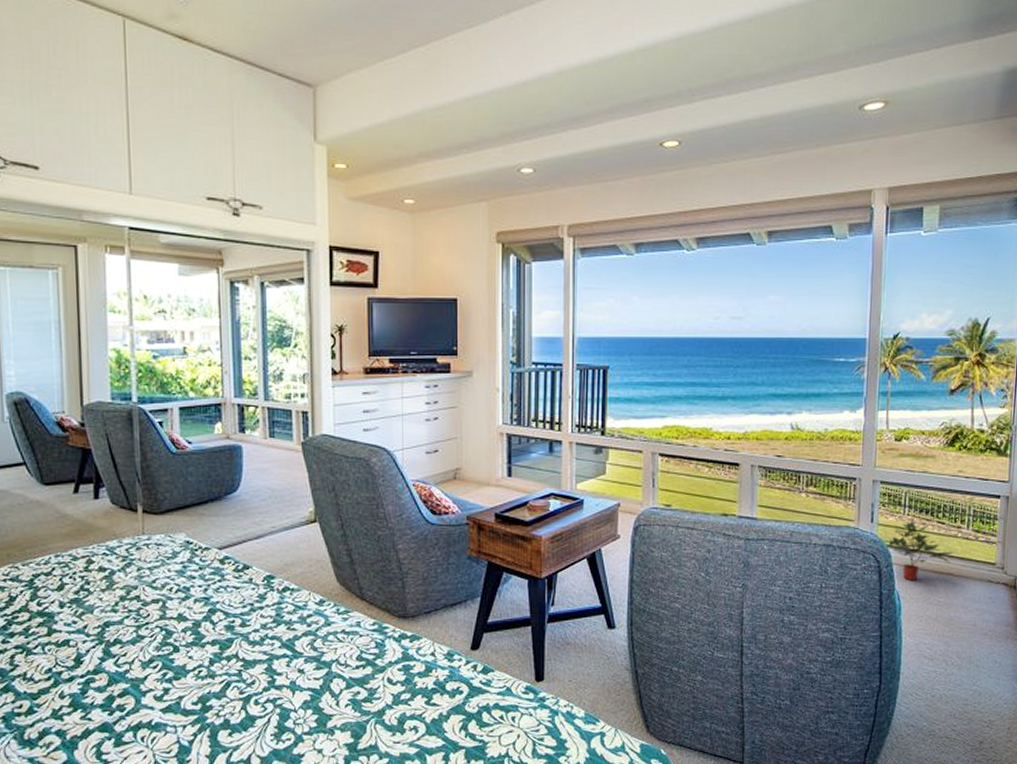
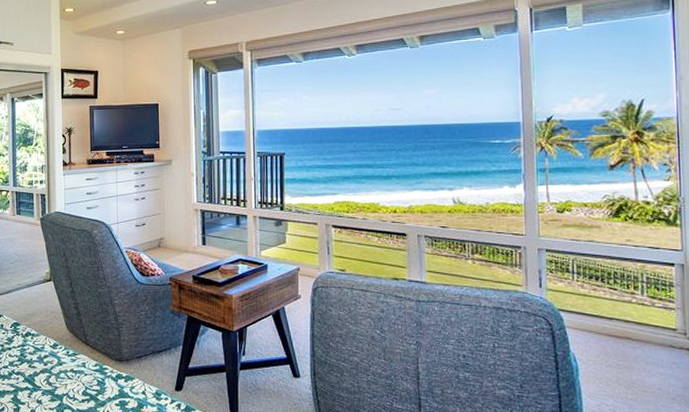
potted plant: present [883,522,956,581] -> none [553,288,632,344]

